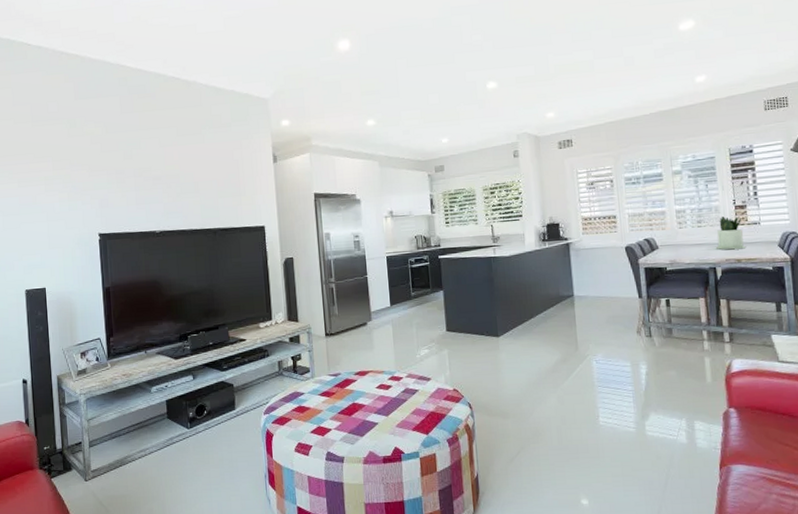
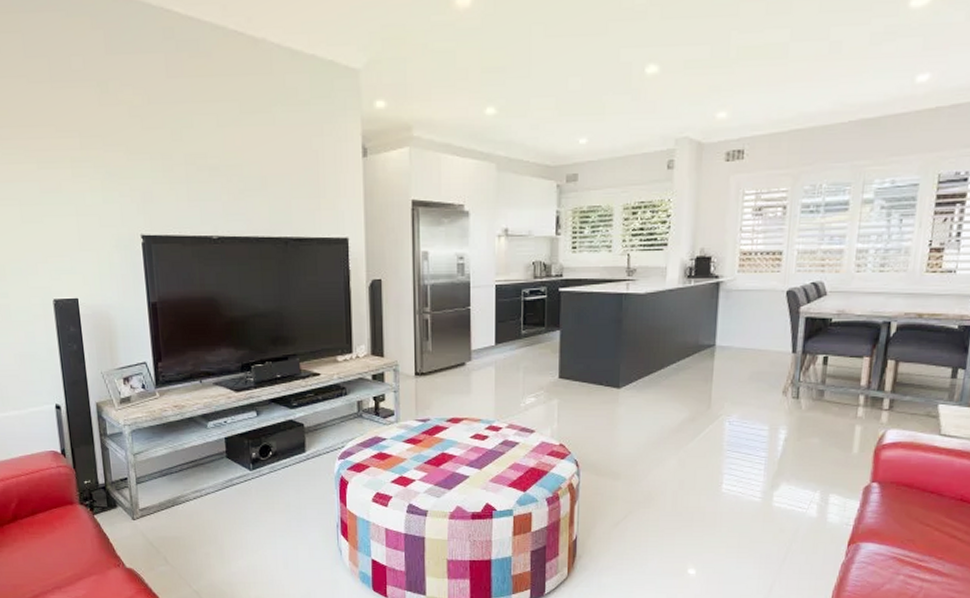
planter: present [715,216,746,250] -> none [895,260,936,302]

